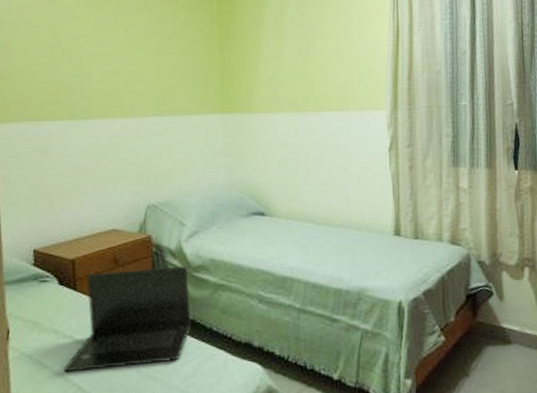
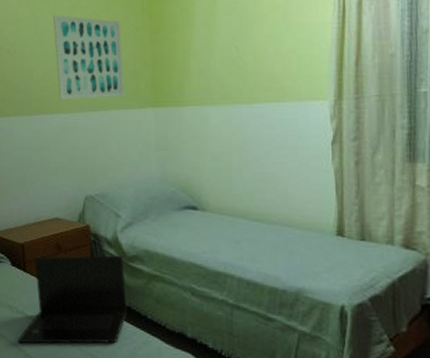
wall art: none [116,16,192,104] -> present [53,15,125,100]

